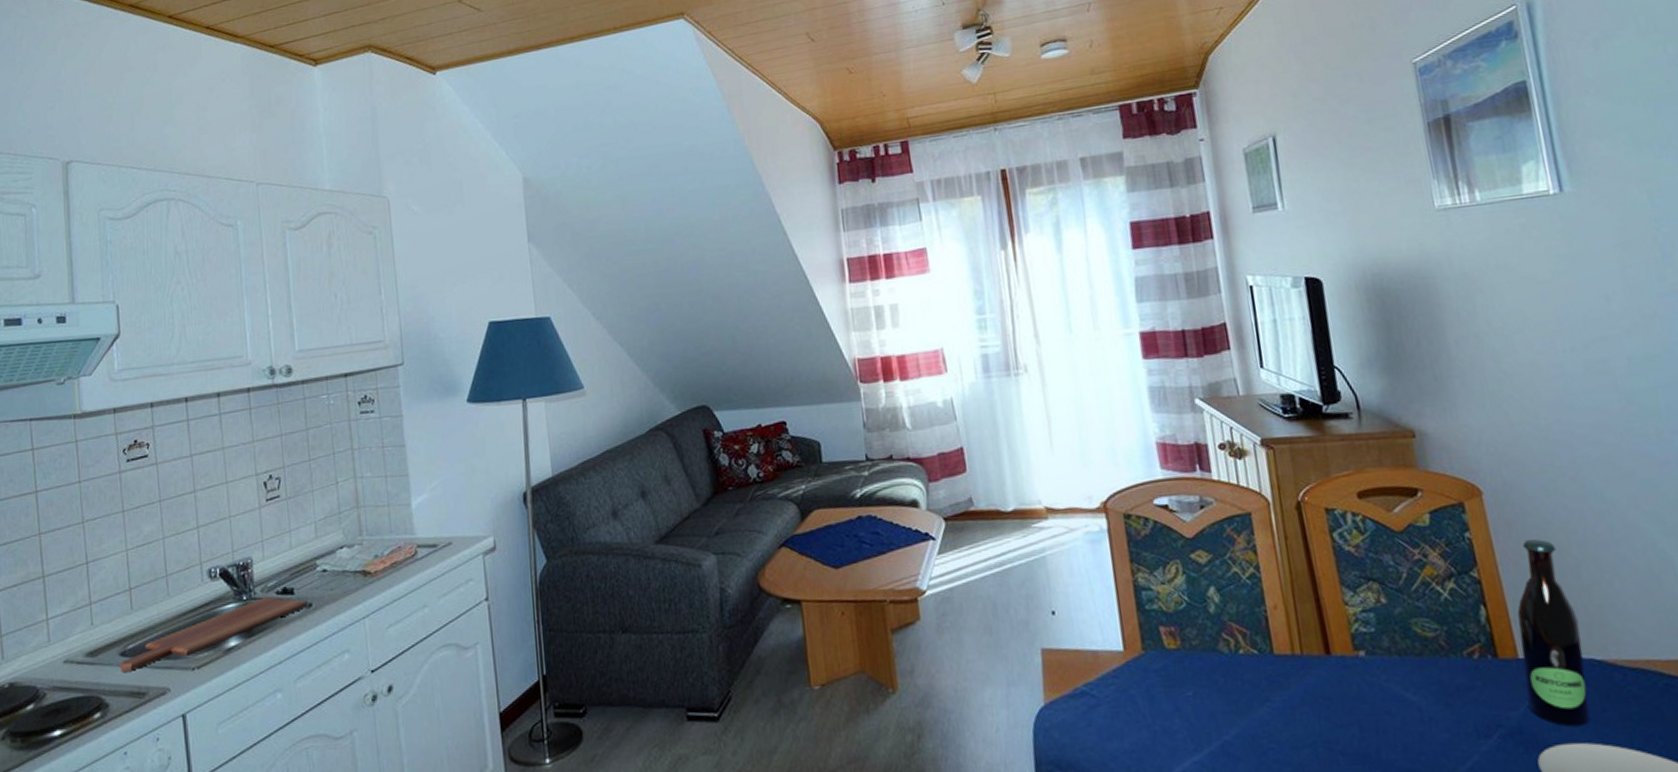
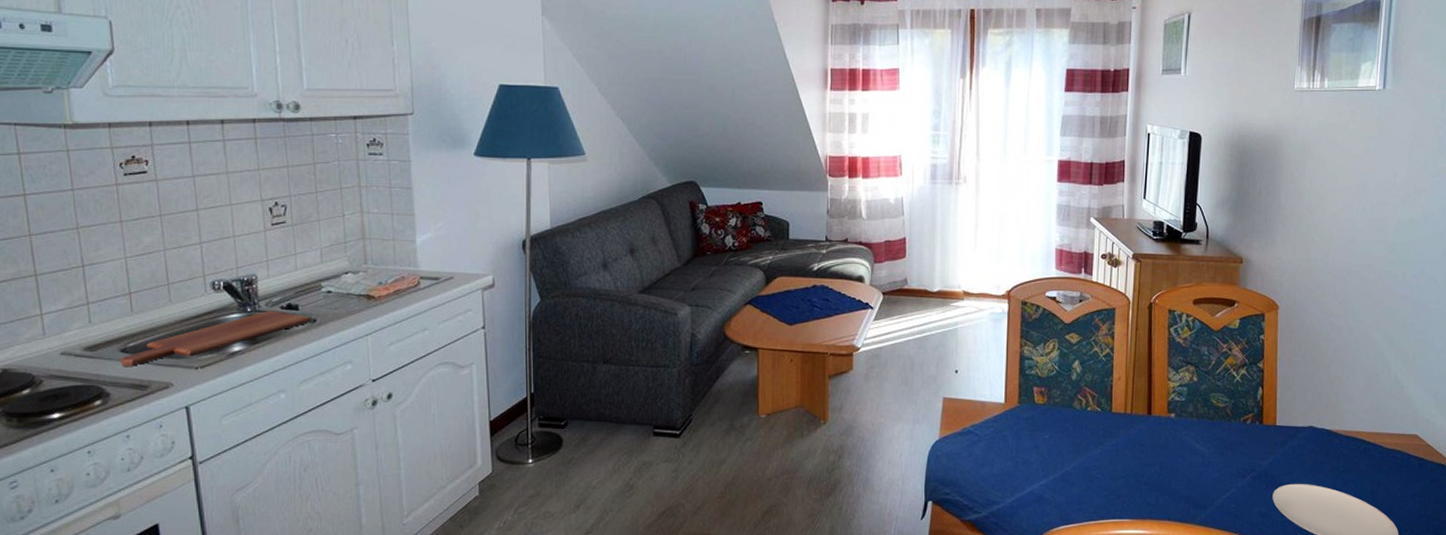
bottle: present [1517,539,1591,727] -> none [1275,344,1321,473]

